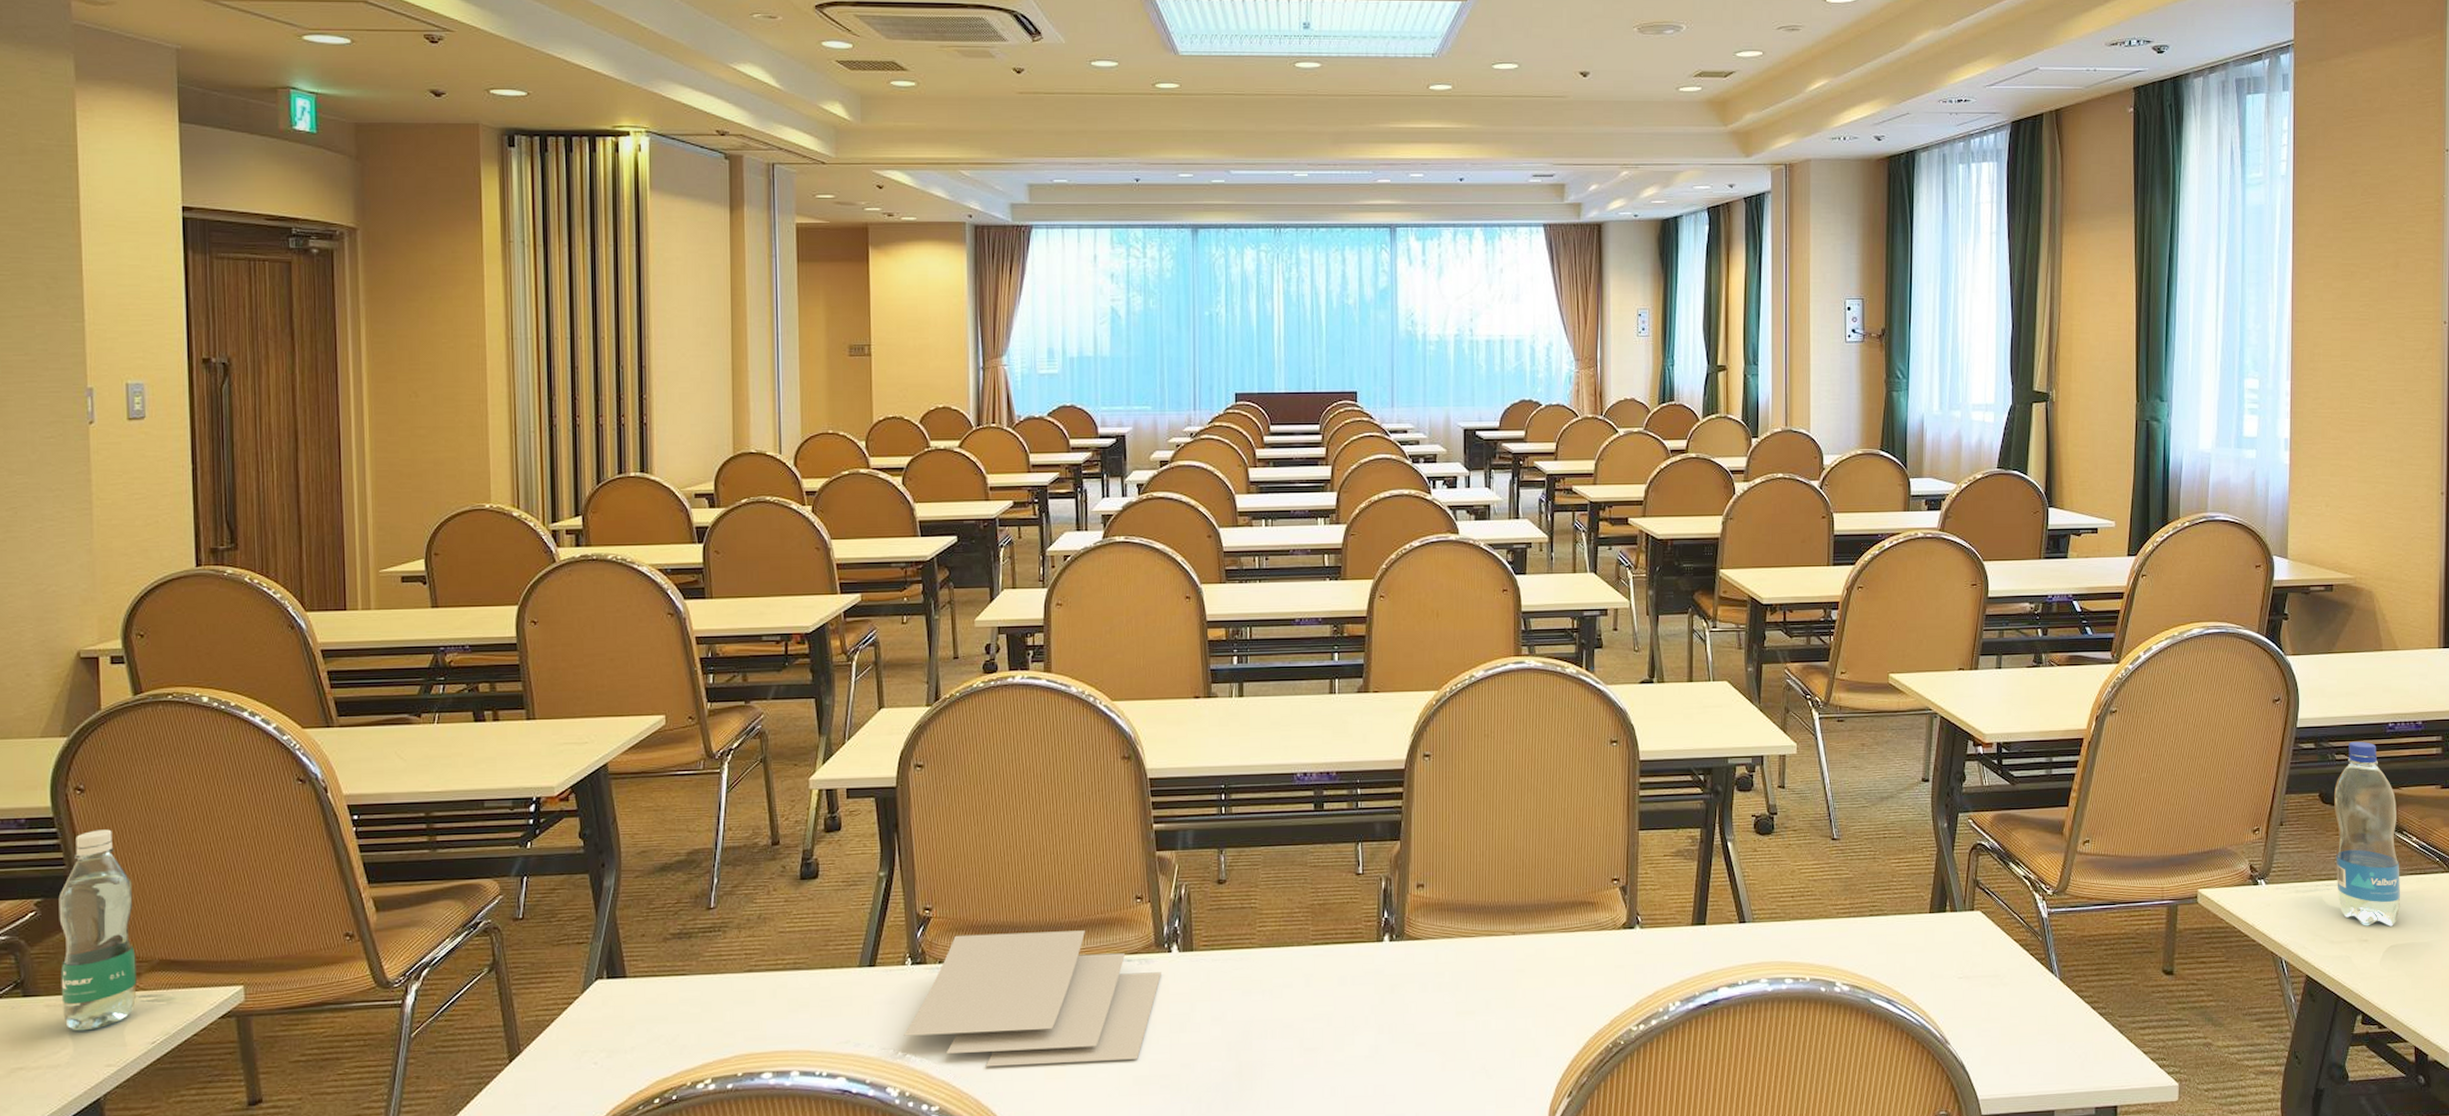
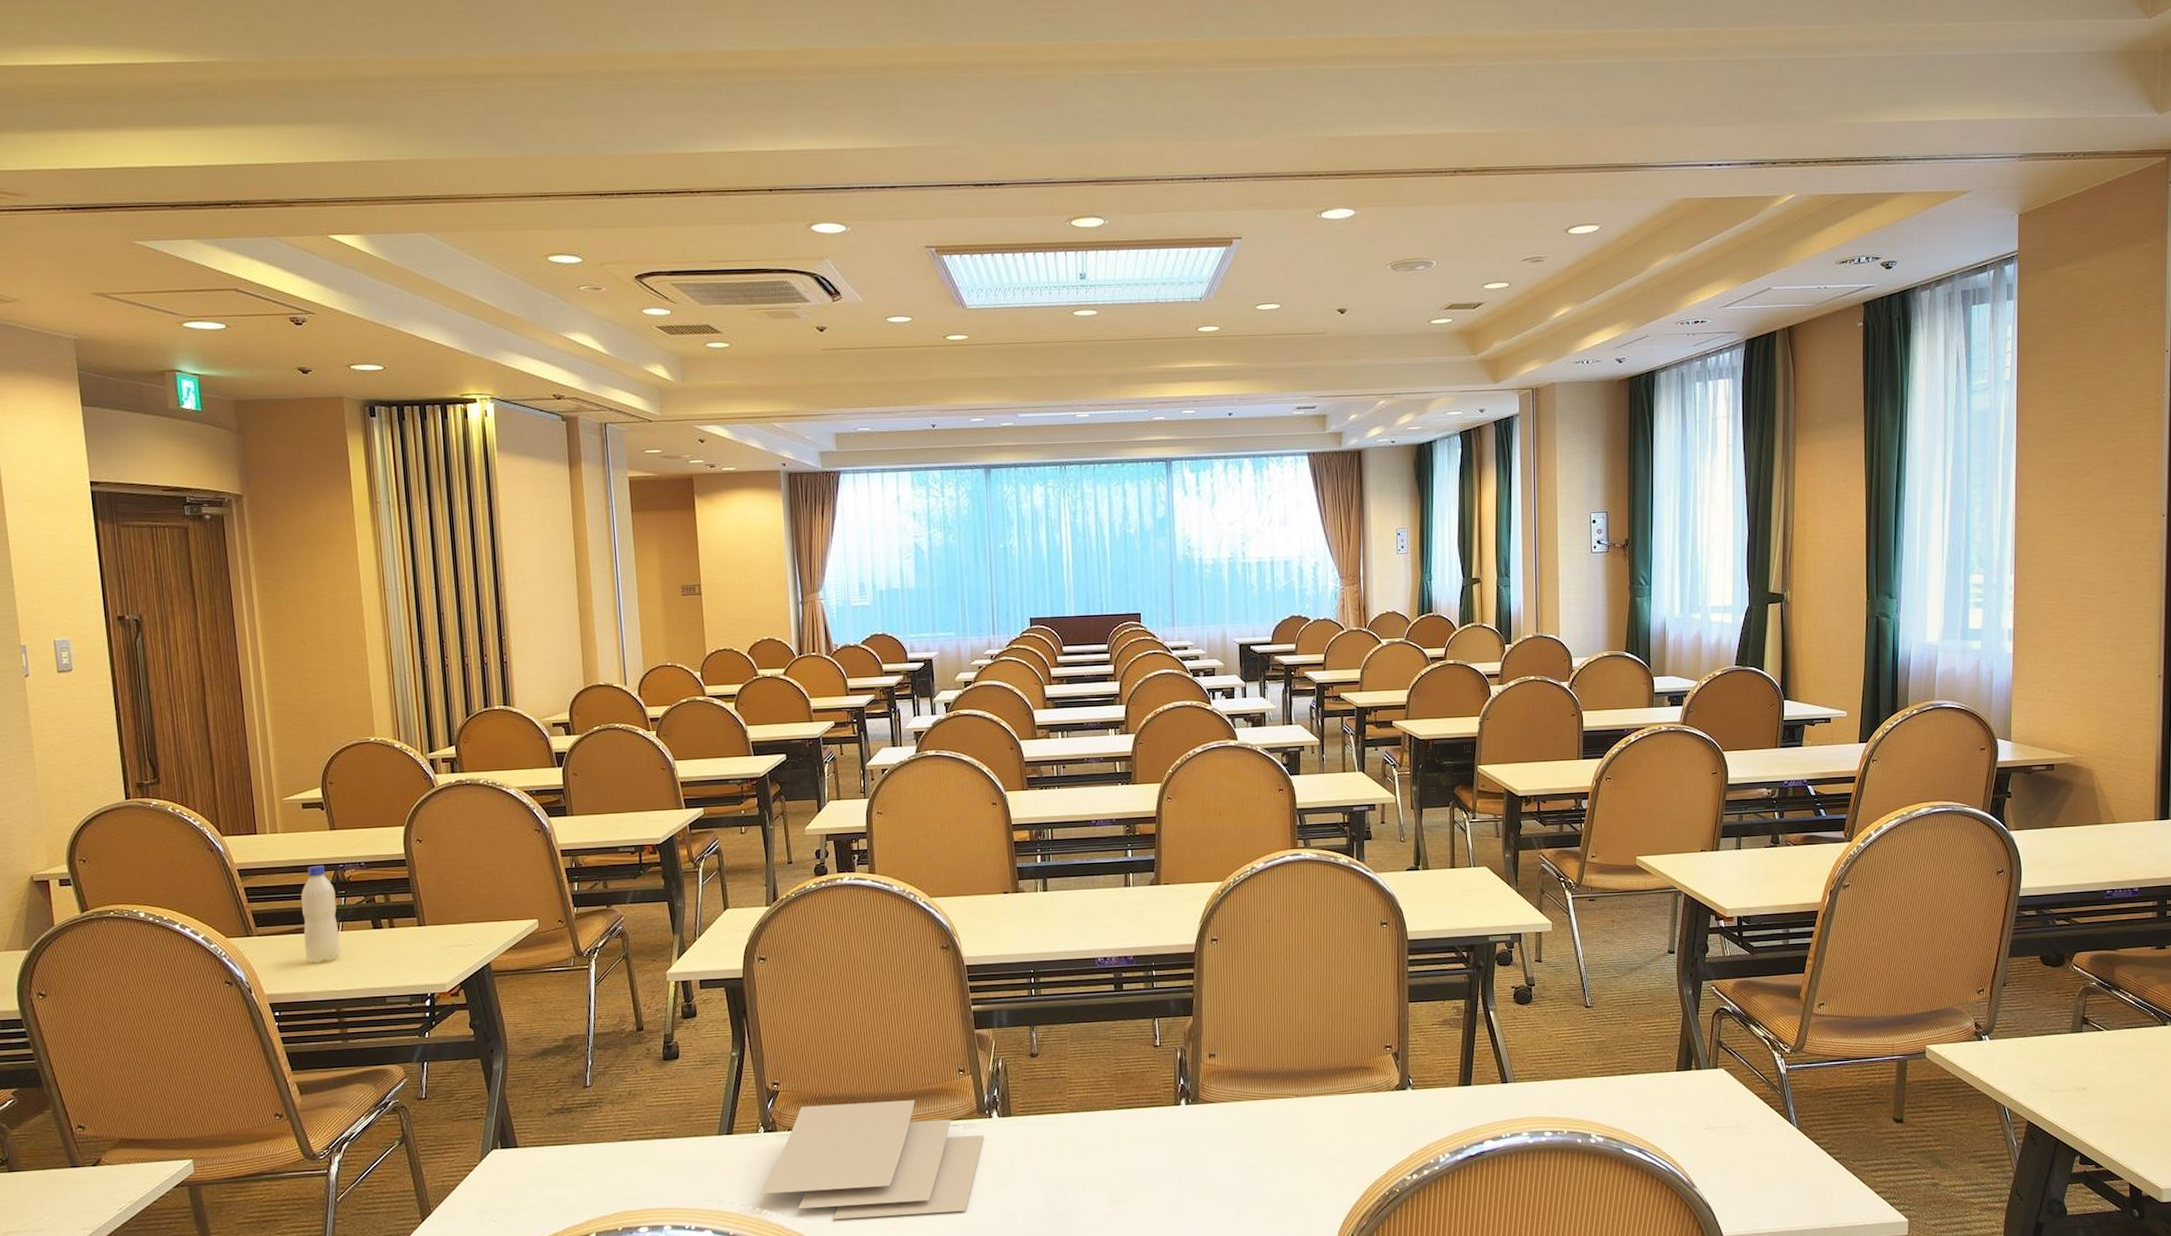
bottle: present [58,829,137,1031] -> none [31,1028,104,1200]
water bottle: none [392,646,434,760] -> present [301,864,340,964]
bottle: present [2334,741,2401,927] -> none [2054,907,2118,1076]

